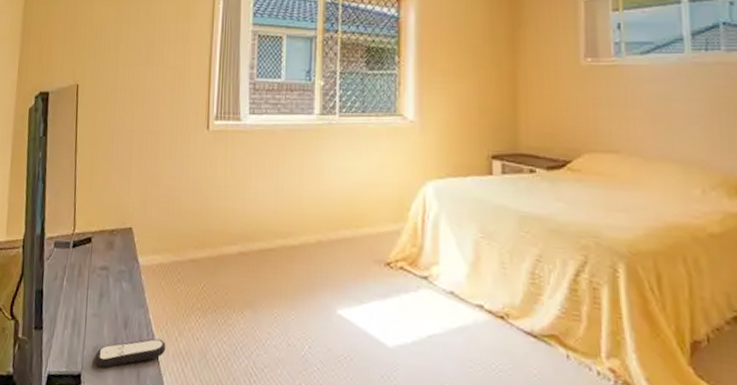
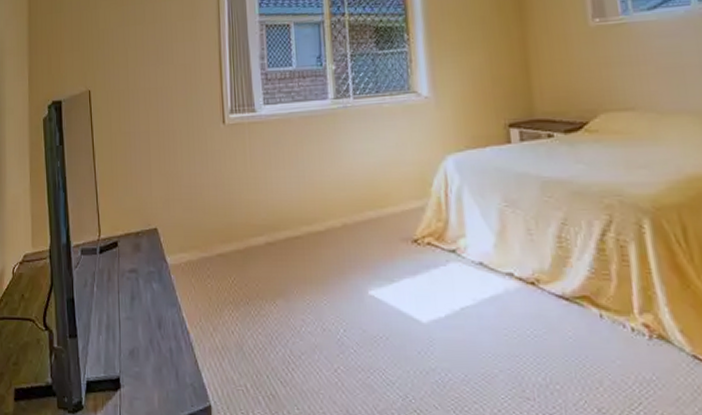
remote control: present [95,338,166,368] -> none [132,335,202,370]

